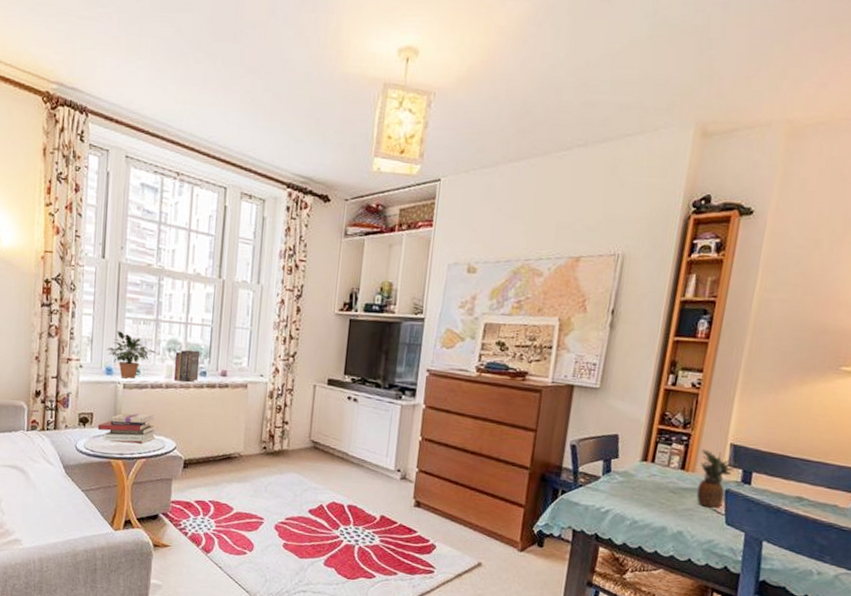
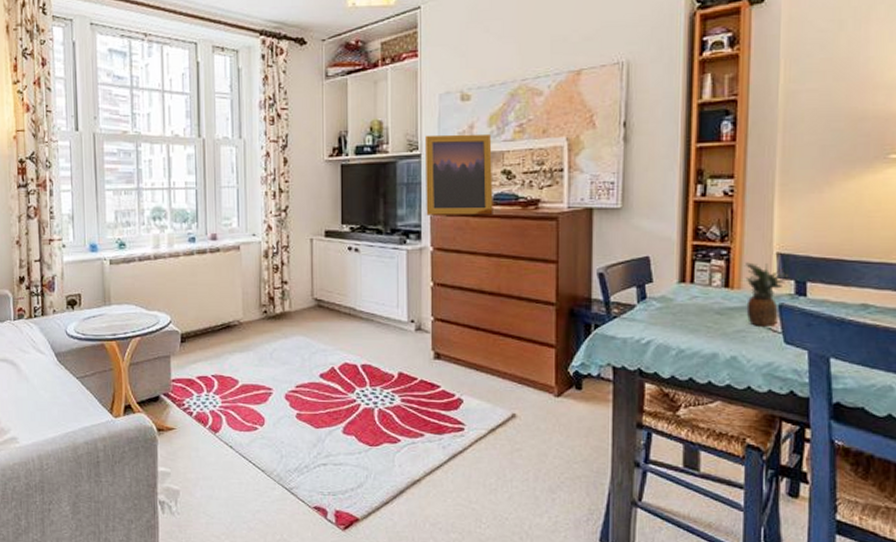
books: present [97,412,156,444] -> none [87,289,149,323]
potted plant: present [107,330,156,379] -> none [89,204,141,254]
books: present [173,349,201,383] -> none [160,216,188,251]
picture frame: none [422,300,491,383] -> present [424,134,493,216]

